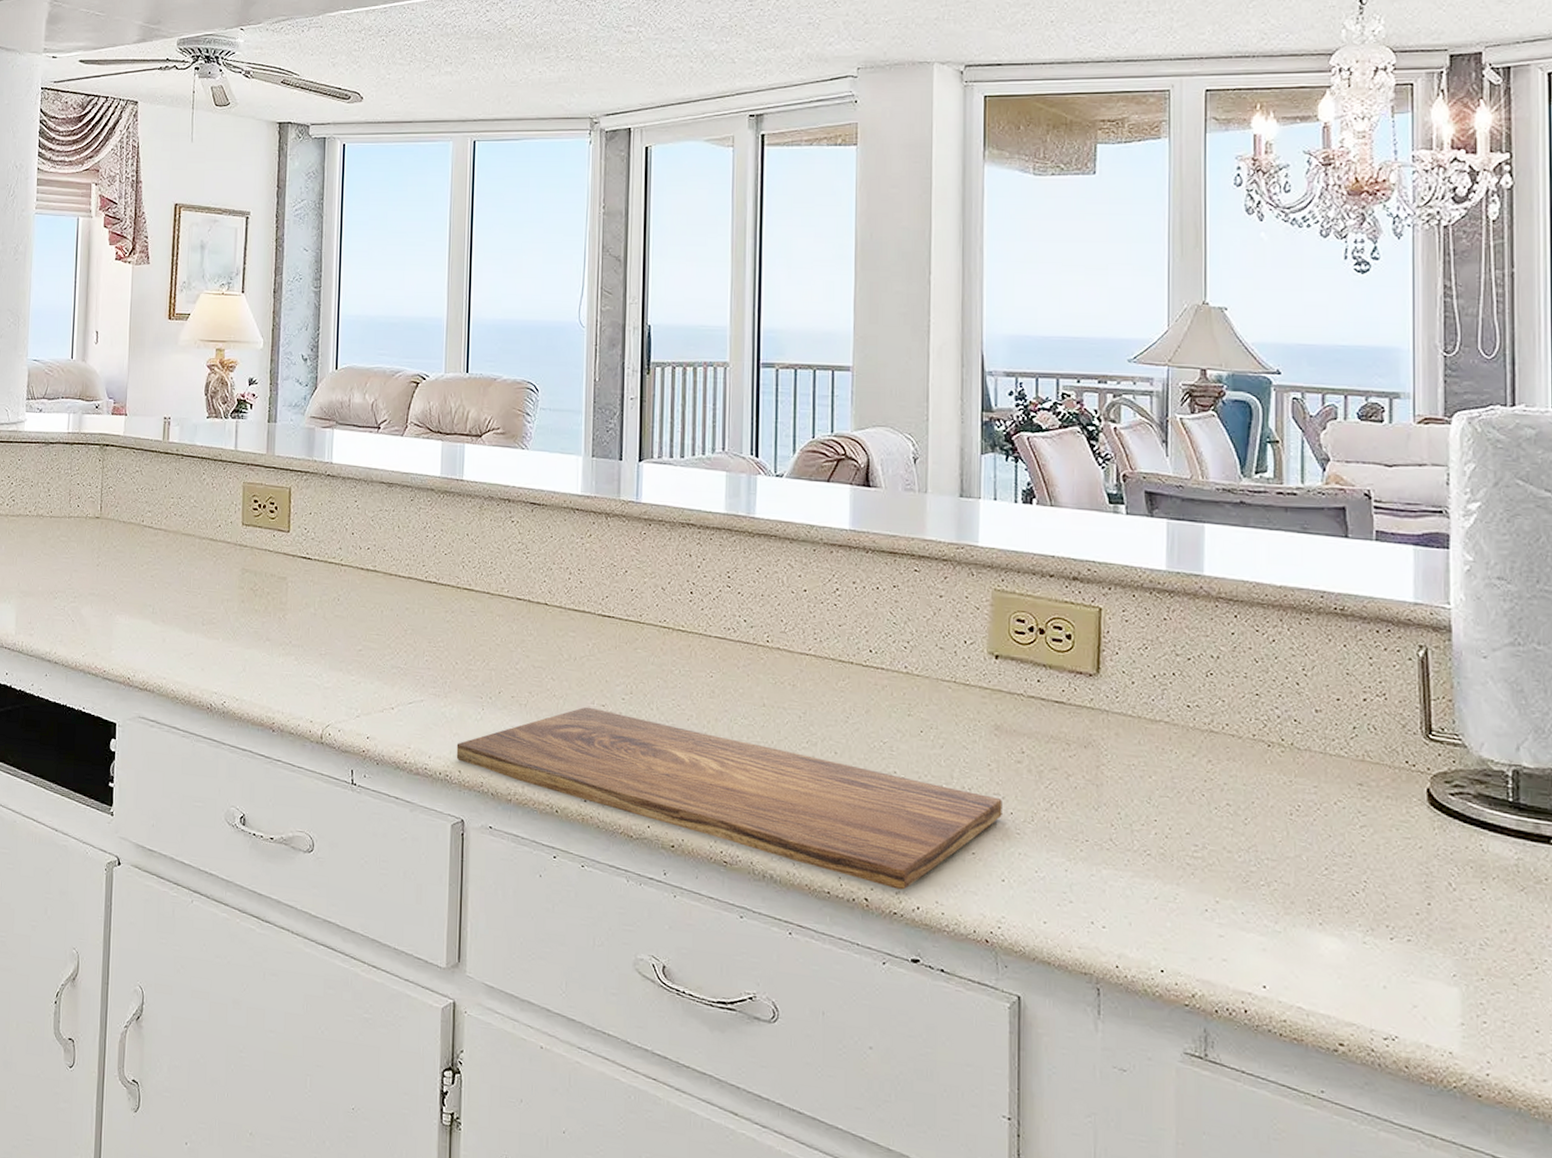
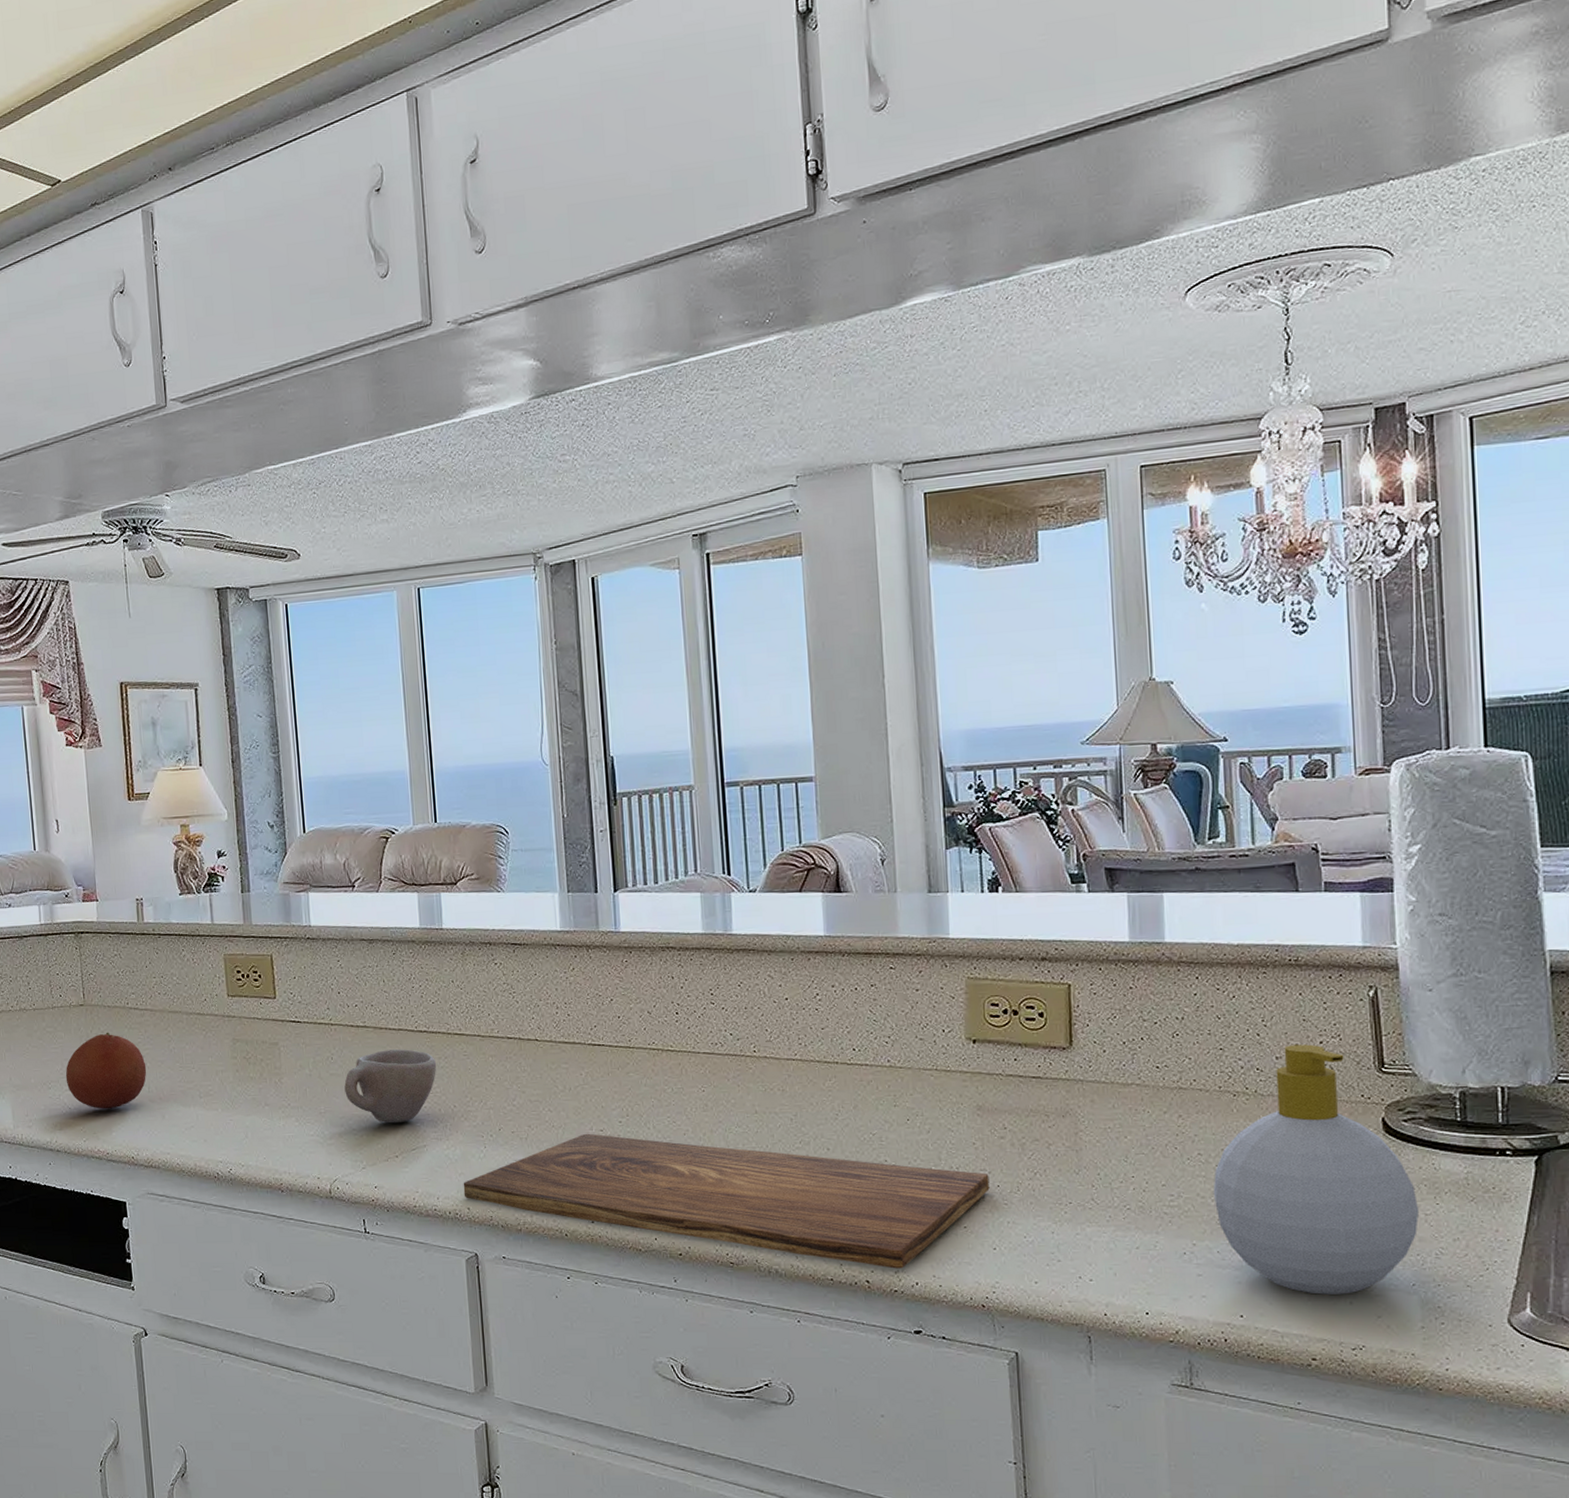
fruit: none [72,547,154,626] -> present [65,1032,147,1109]
cup: none [347,597,443,674] -> present [344,1049,437,1124]
soap bottle: none [1240,698,1464,977] -> present [1213,1044,1420,1295]

